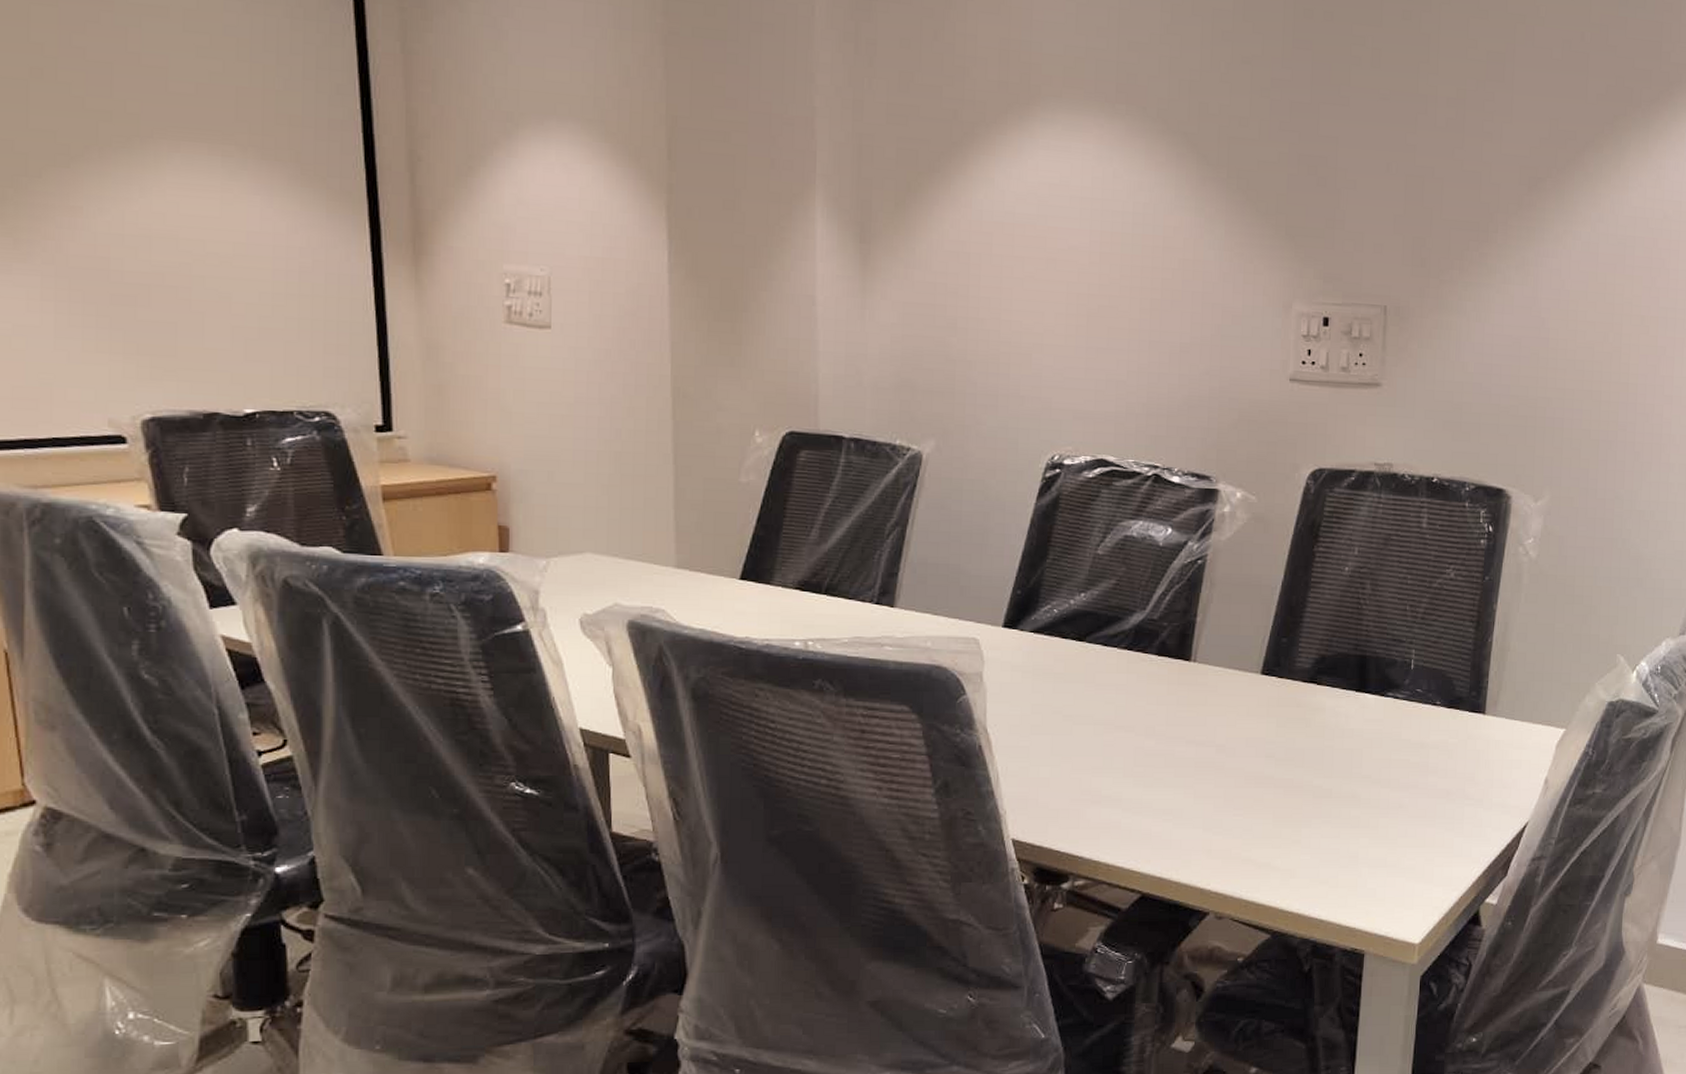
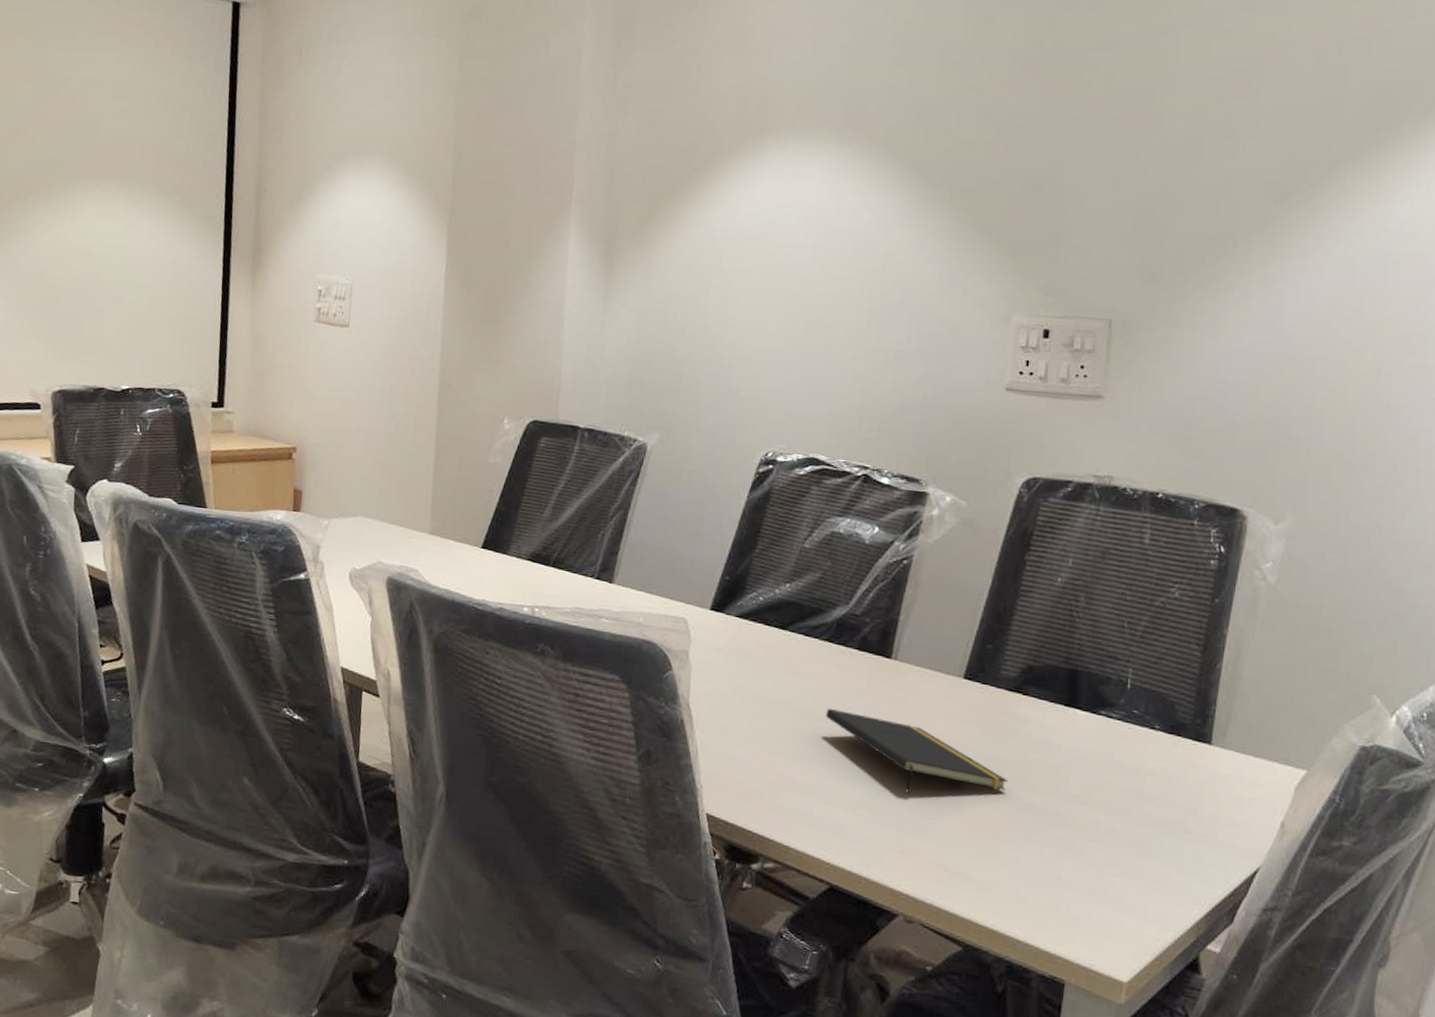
notepad: none [1128,717,1306,794] -> present [826,708,1008,795]

